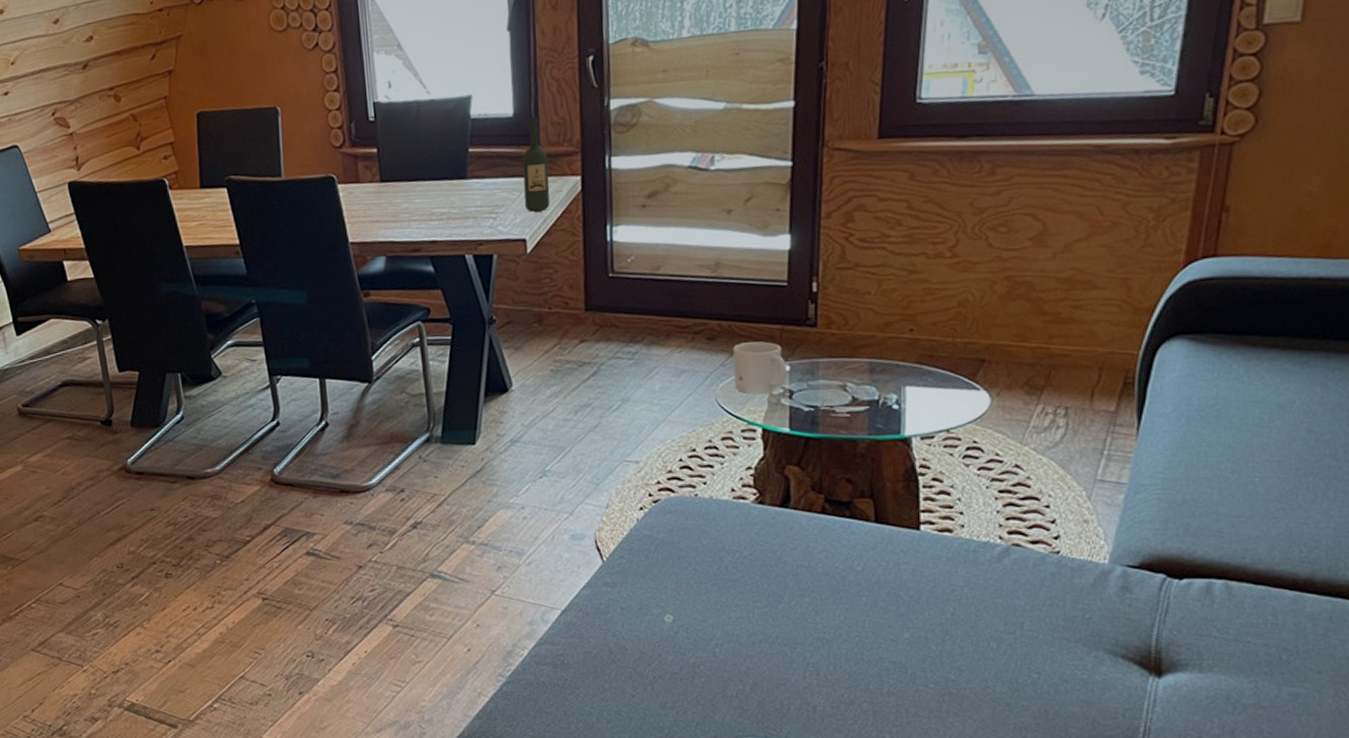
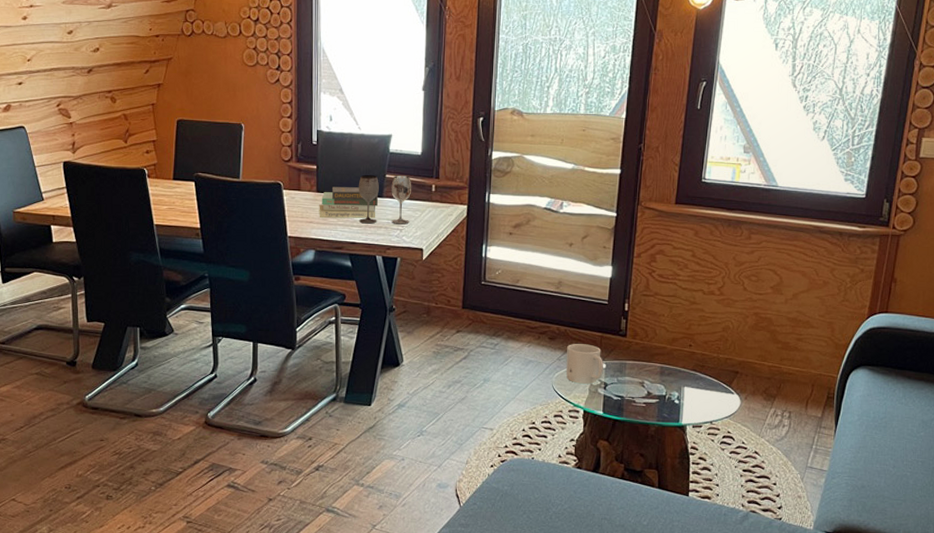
books: none [385,169,461,214] -> present [319,187,378,218]
wineglass: none [433,147,505,216] -> present [358,175,412,225]
wine bottle: present [522,116,550,212] -> none [424,156,444,229]

